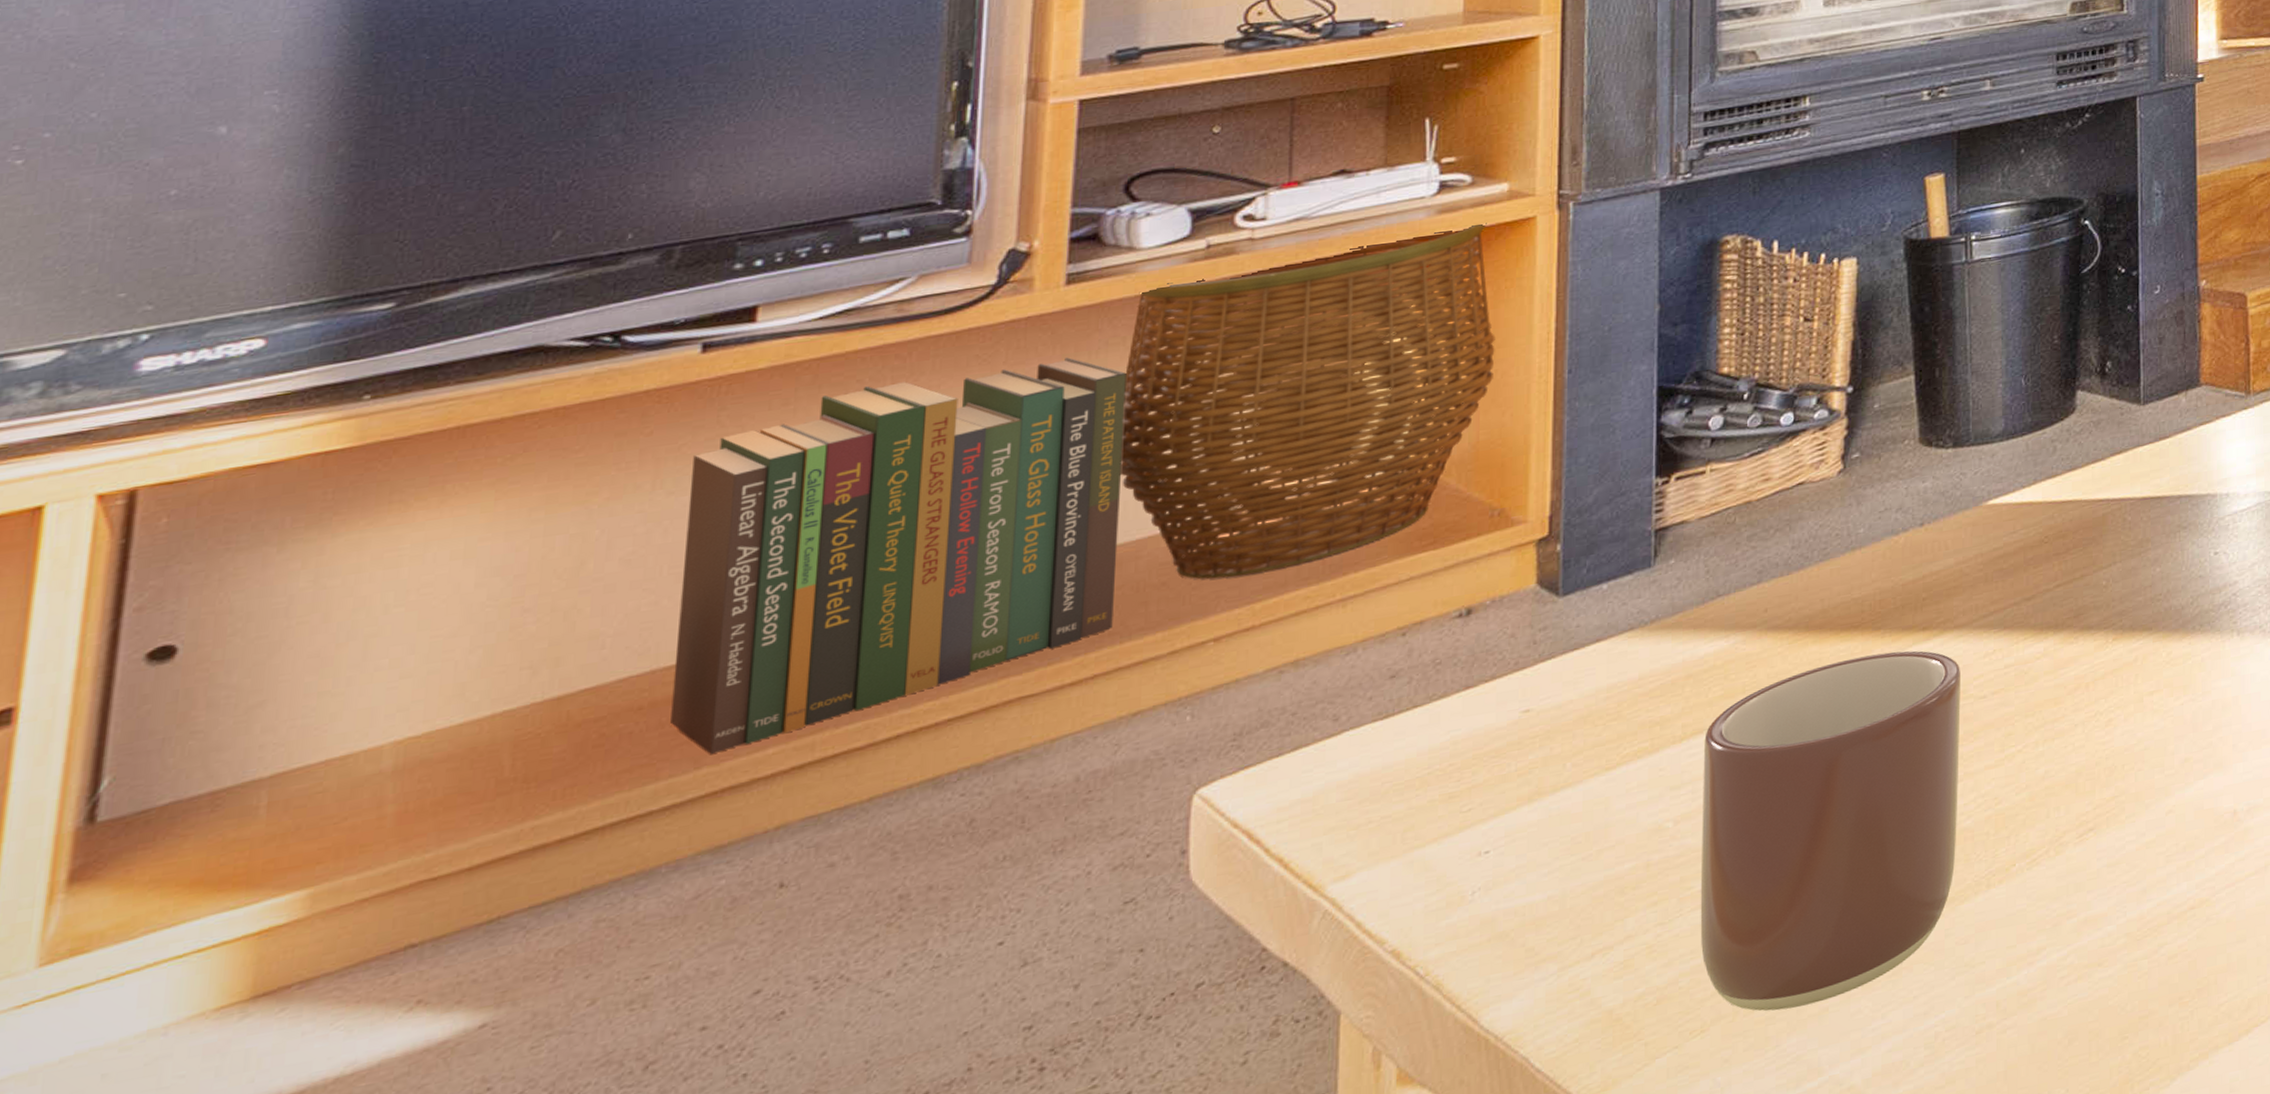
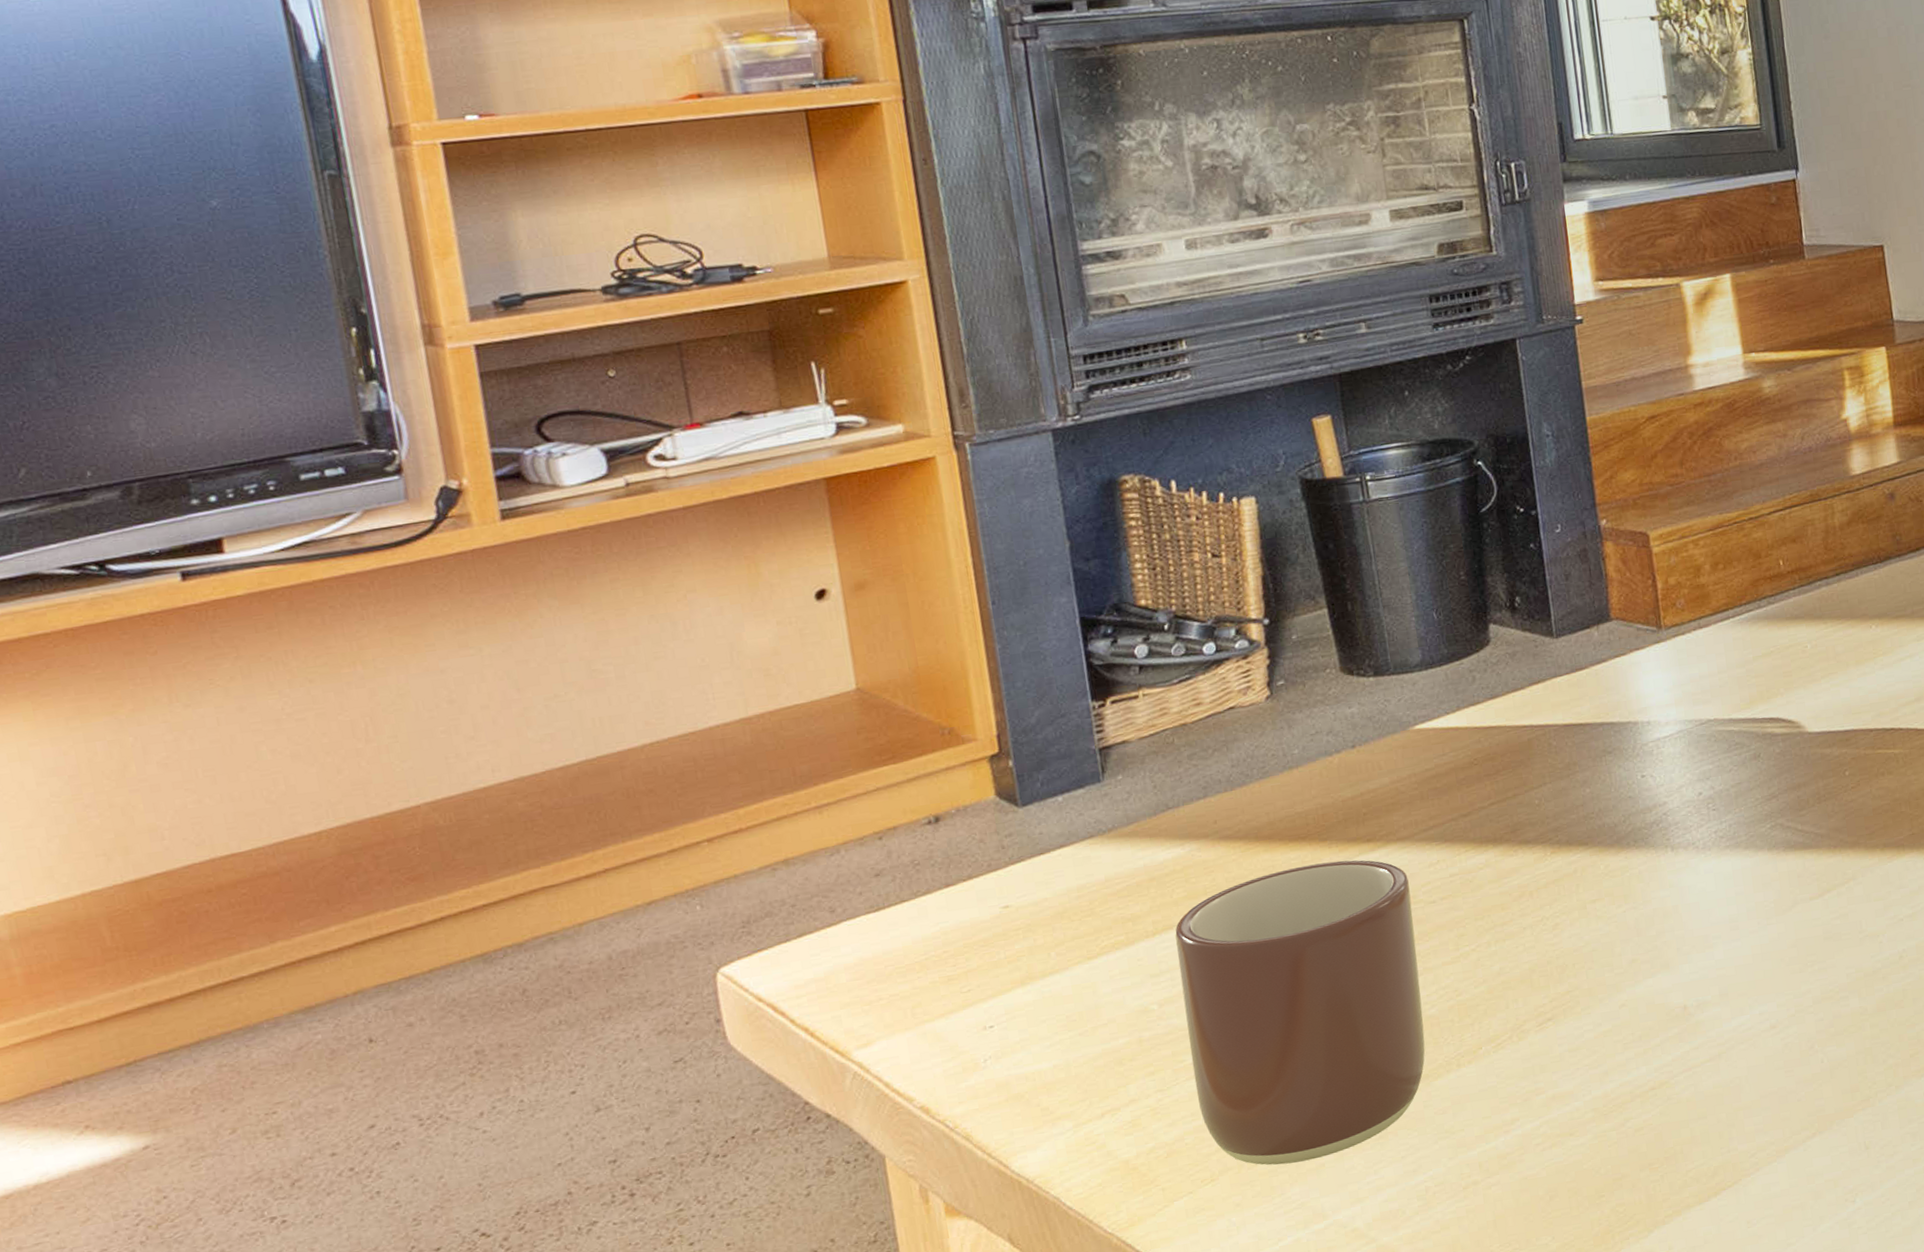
books: present [670,357,1127,754] -> none [199,587,613,930]
basket: present [1119,223,1495,579] -> none [571,462,921,787]

